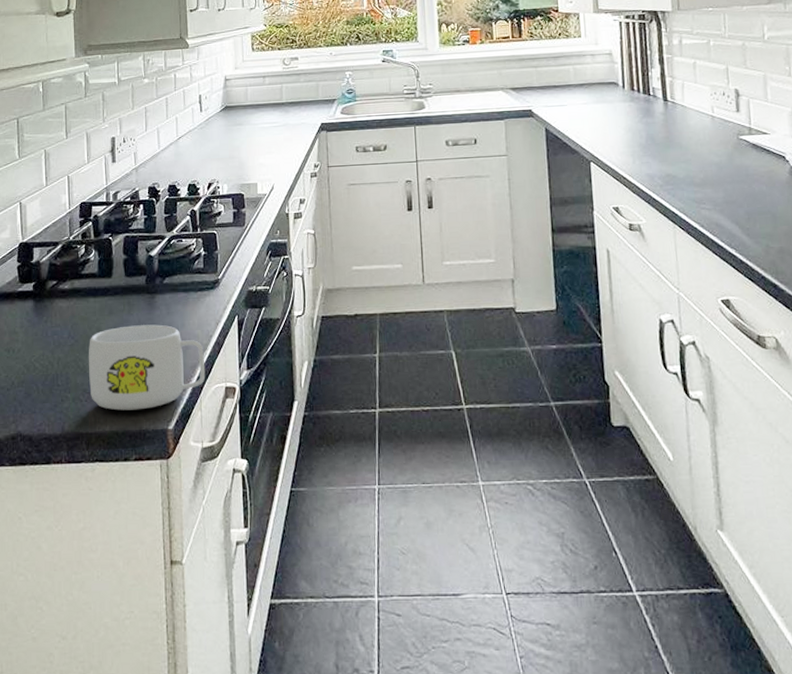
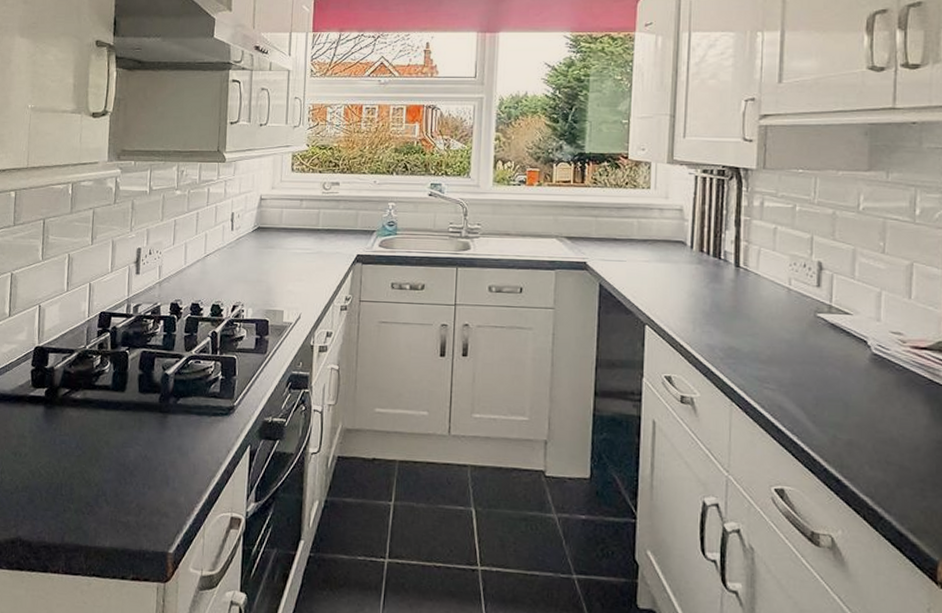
mug: present [88,324,206,411] -> none [93,443,212,530]

